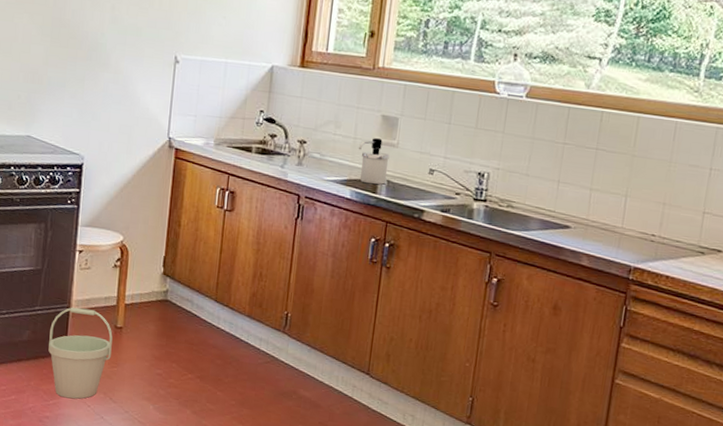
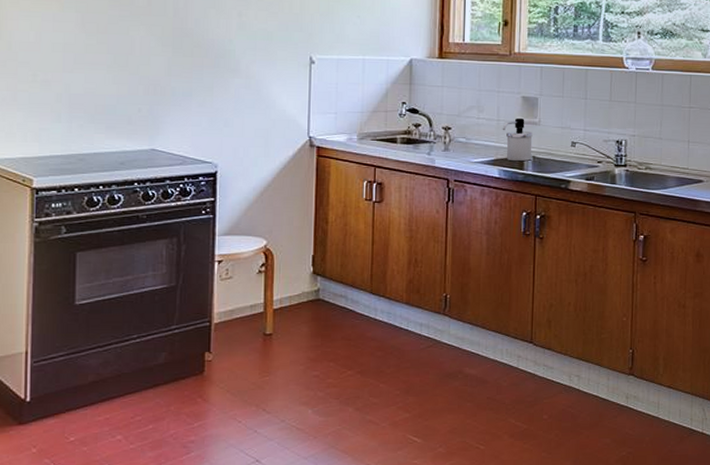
bucket: present [48,307,113,399] -> none [189,320,262,418]

